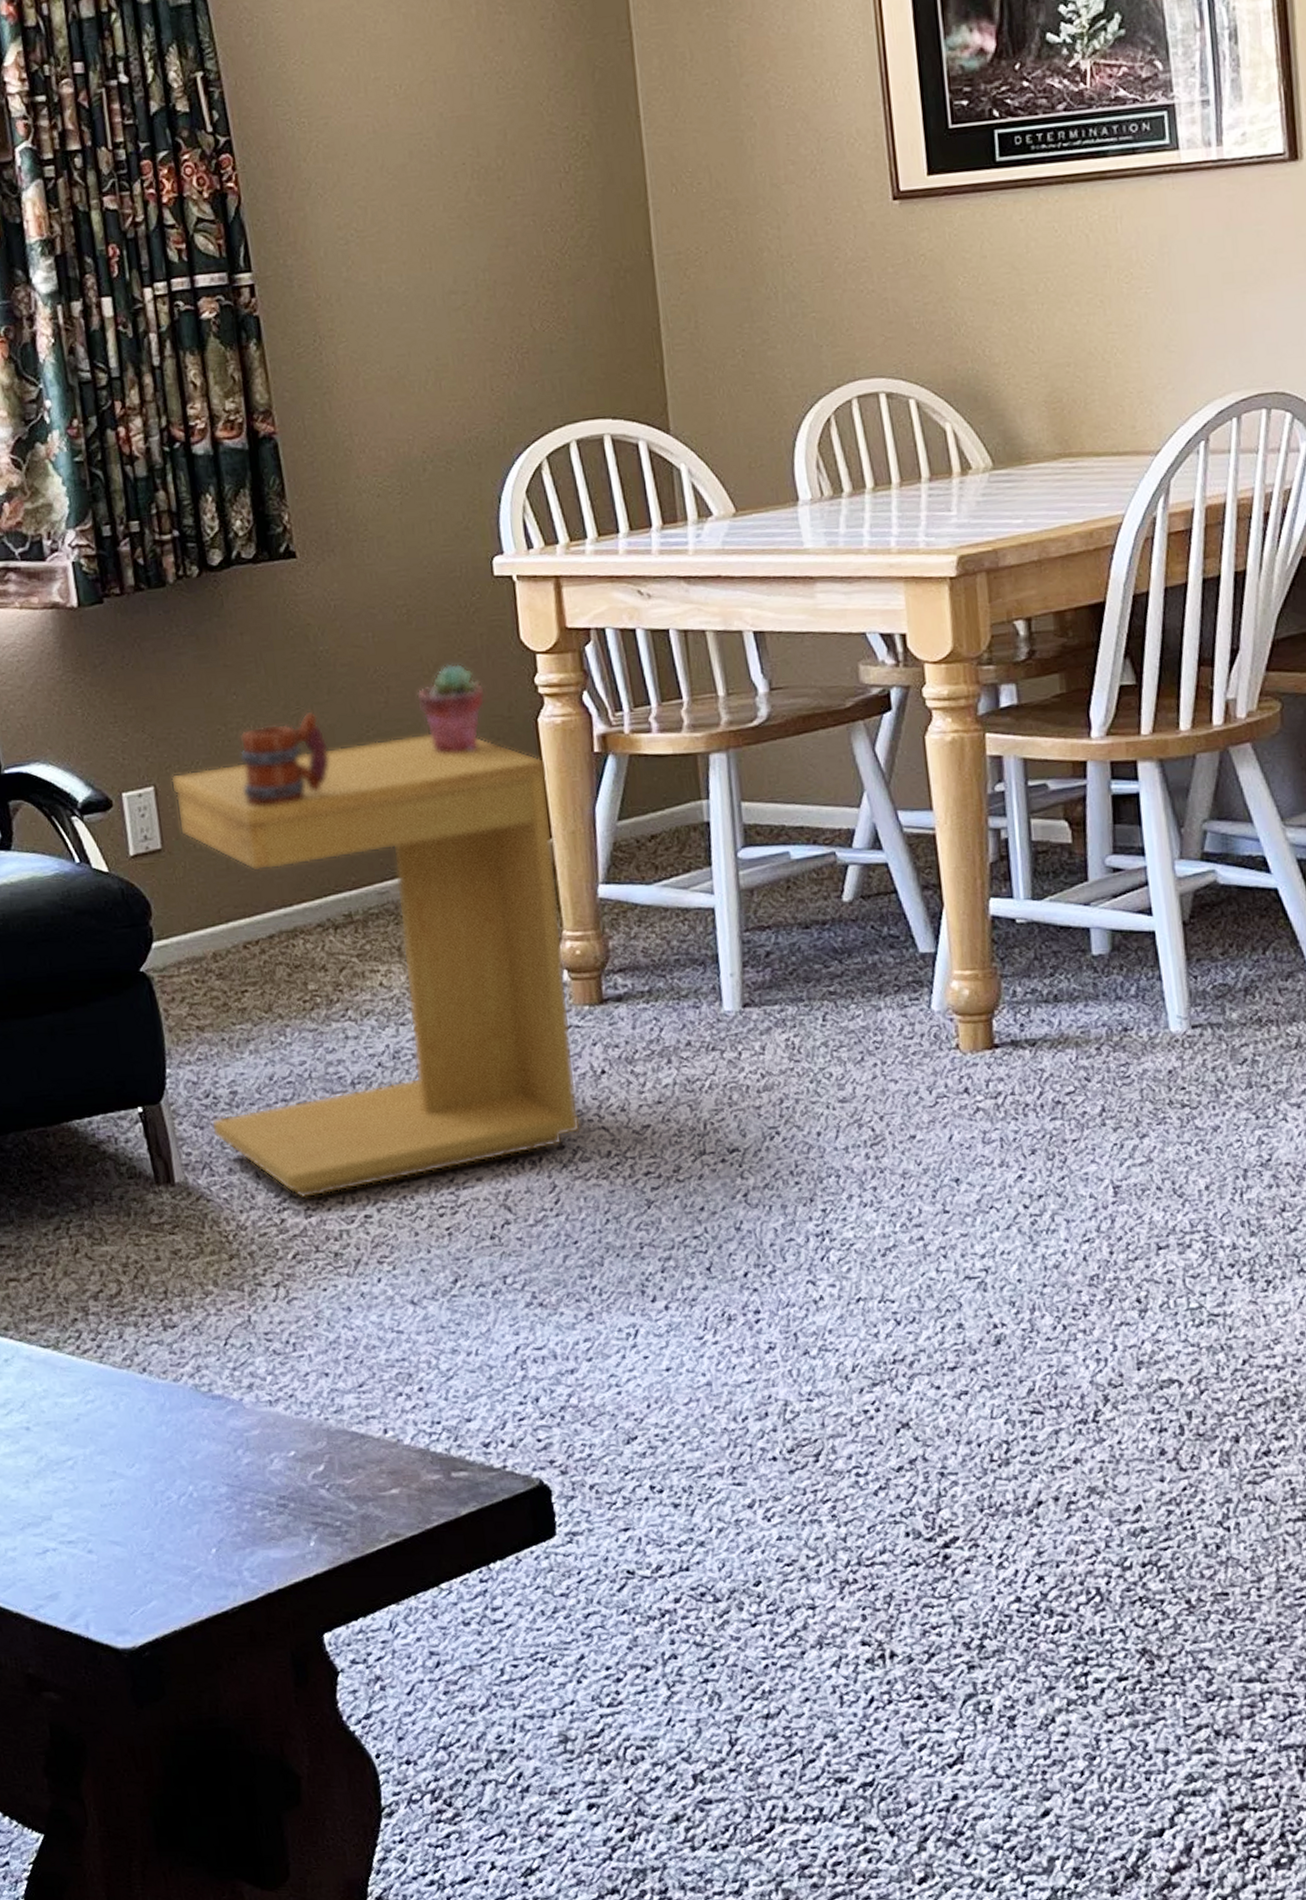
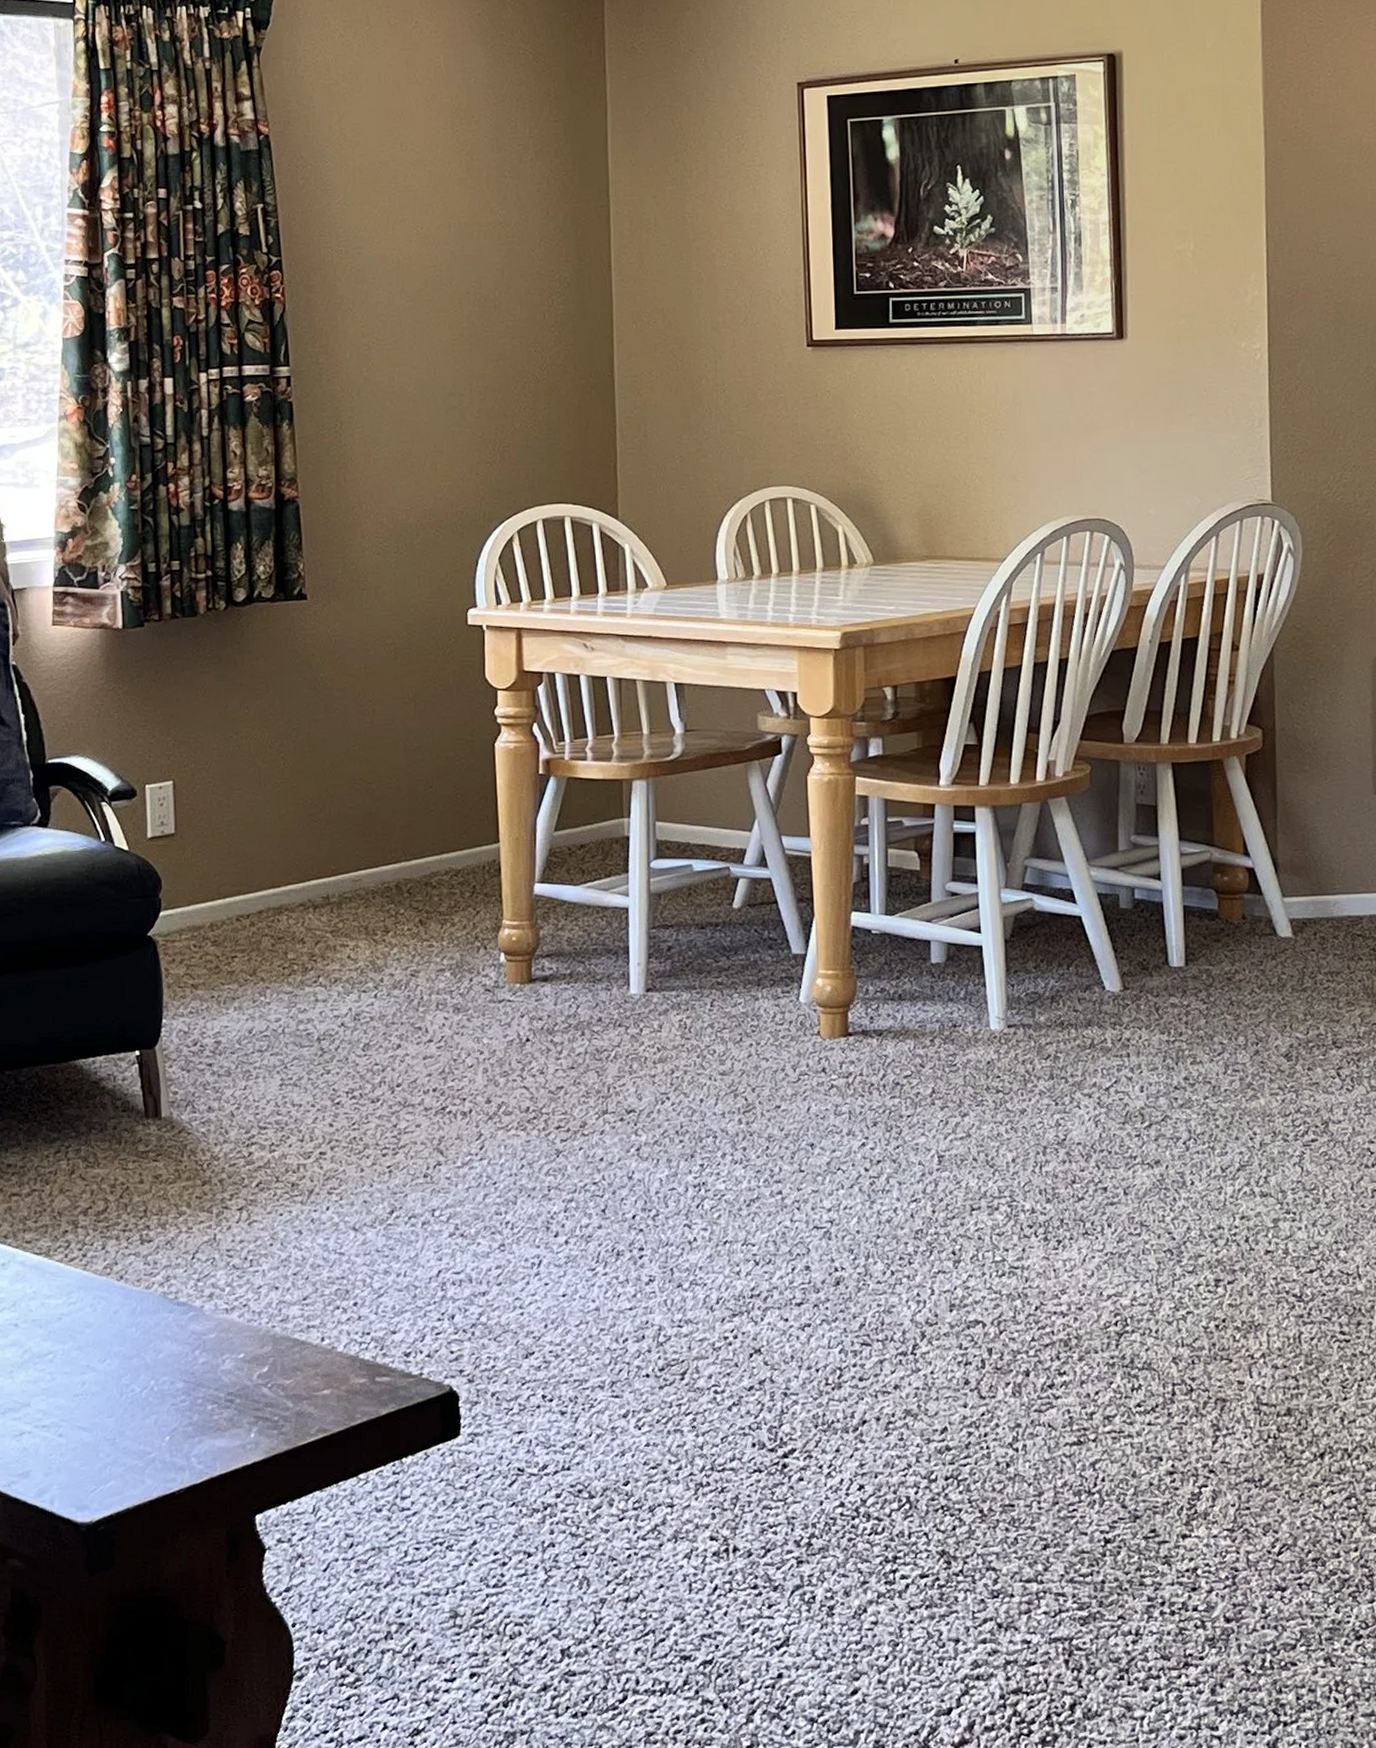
side table: present [170,733,582,1199] -> none [187,750,507,1136]
mug: present [239,711,330,807] -> none [246,726,322,803]
potted succulent: present [416,663,486,754] -> none [396,694,454,769]

